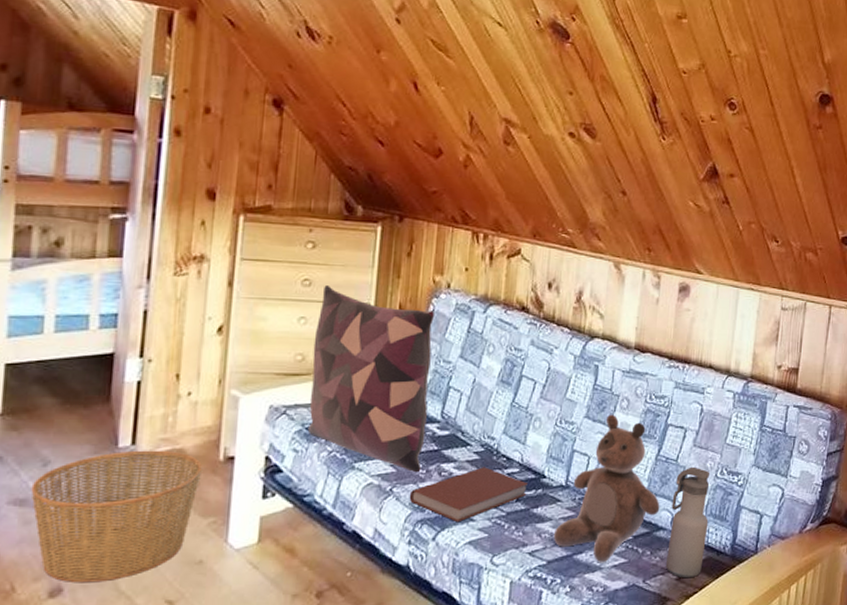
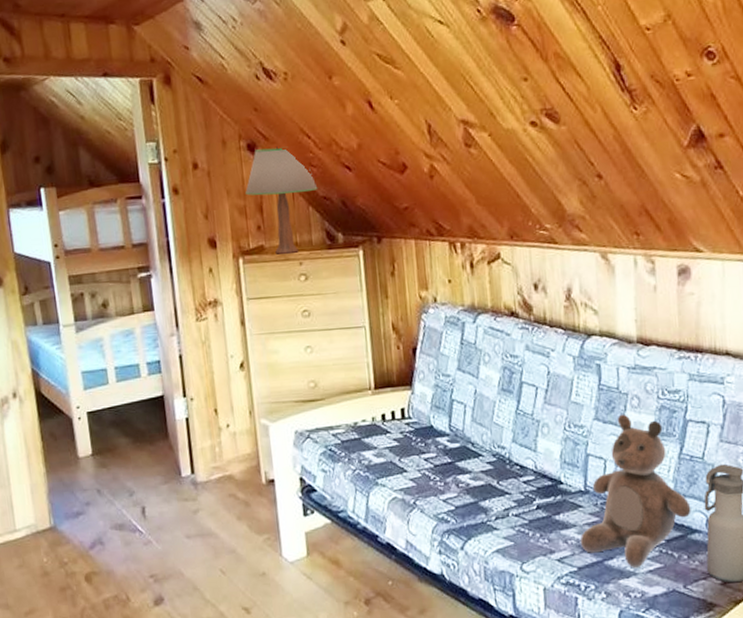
basket: present [31,450,203,583] -> none [124,477,251,593]
table lamp: none [262,106,345,220] -> present [245,146,318,256]
pillow: present [307,286,434,473] -> none [321,314,439,486]
book: present [409,467,528,523] -> none [432,476,546,532]

